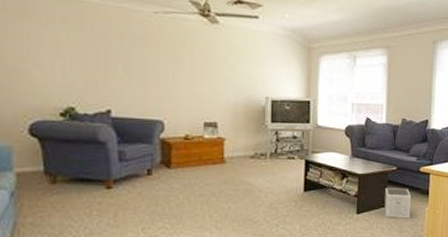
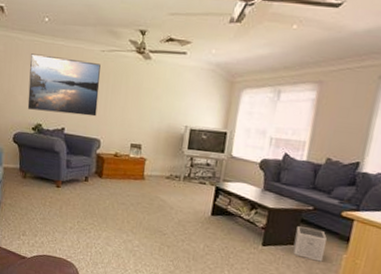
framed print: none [49,13,156,93] -> present [27,53,101,117]

